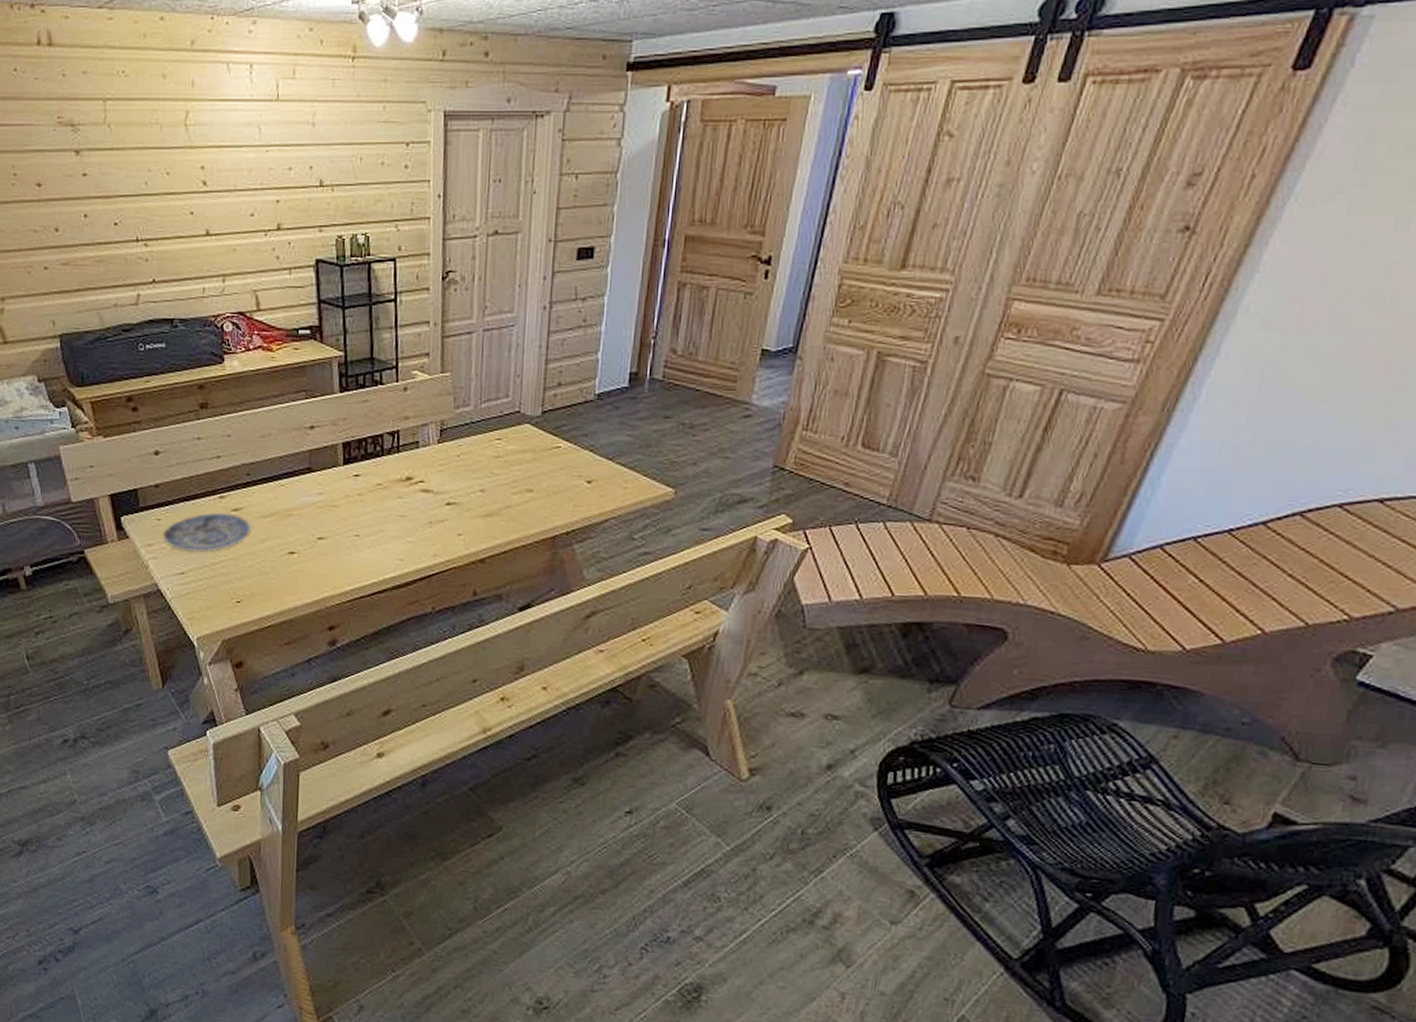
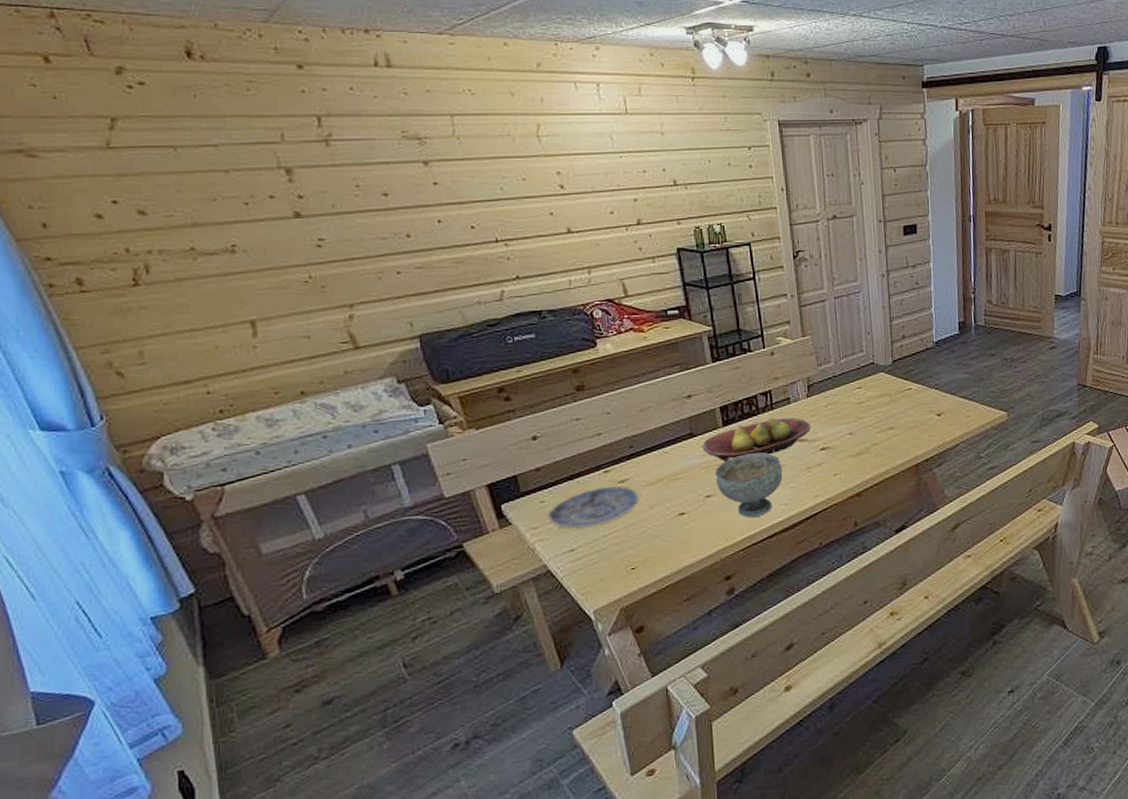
fruit bowl: none [319,461,439,504] -> present [702,417,812,463]
bowl: none [330,498,402,568] -> present [715,452,783,517]

